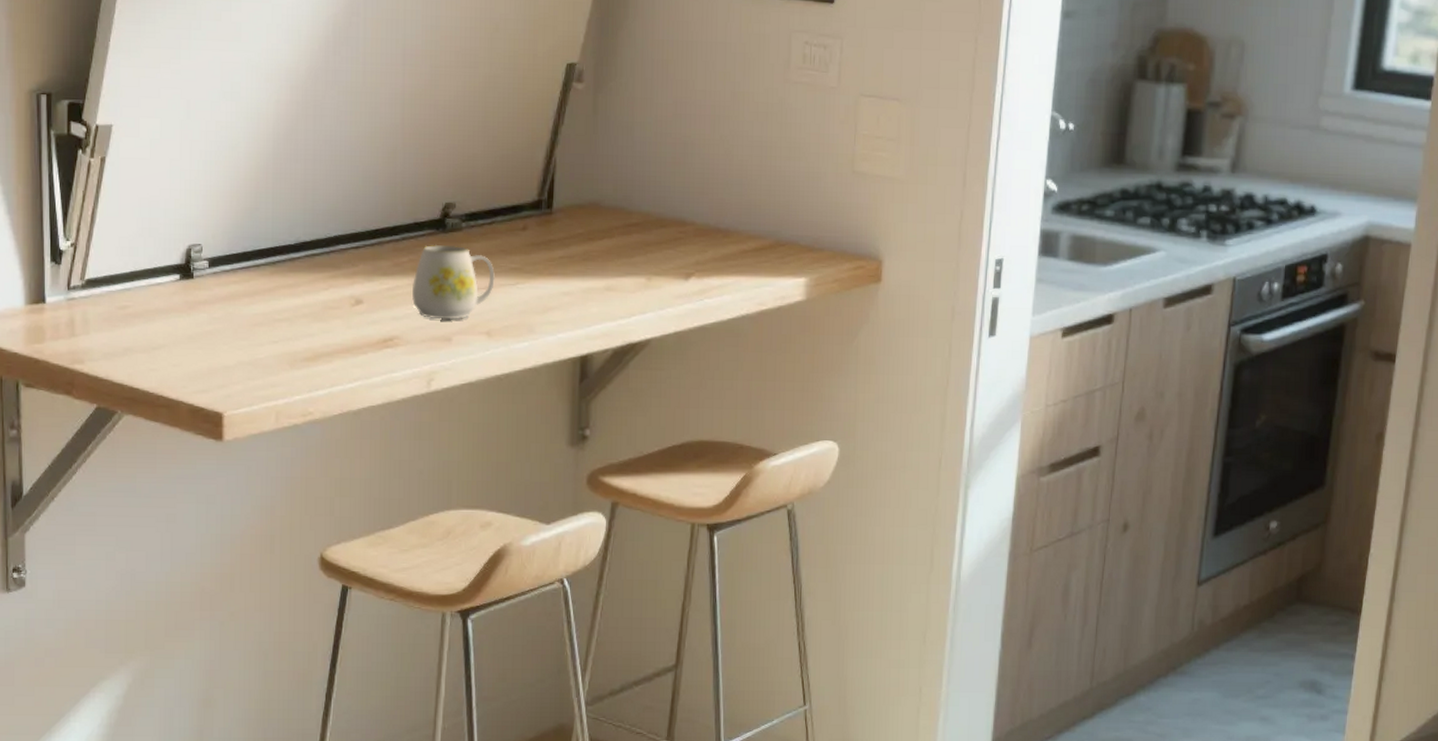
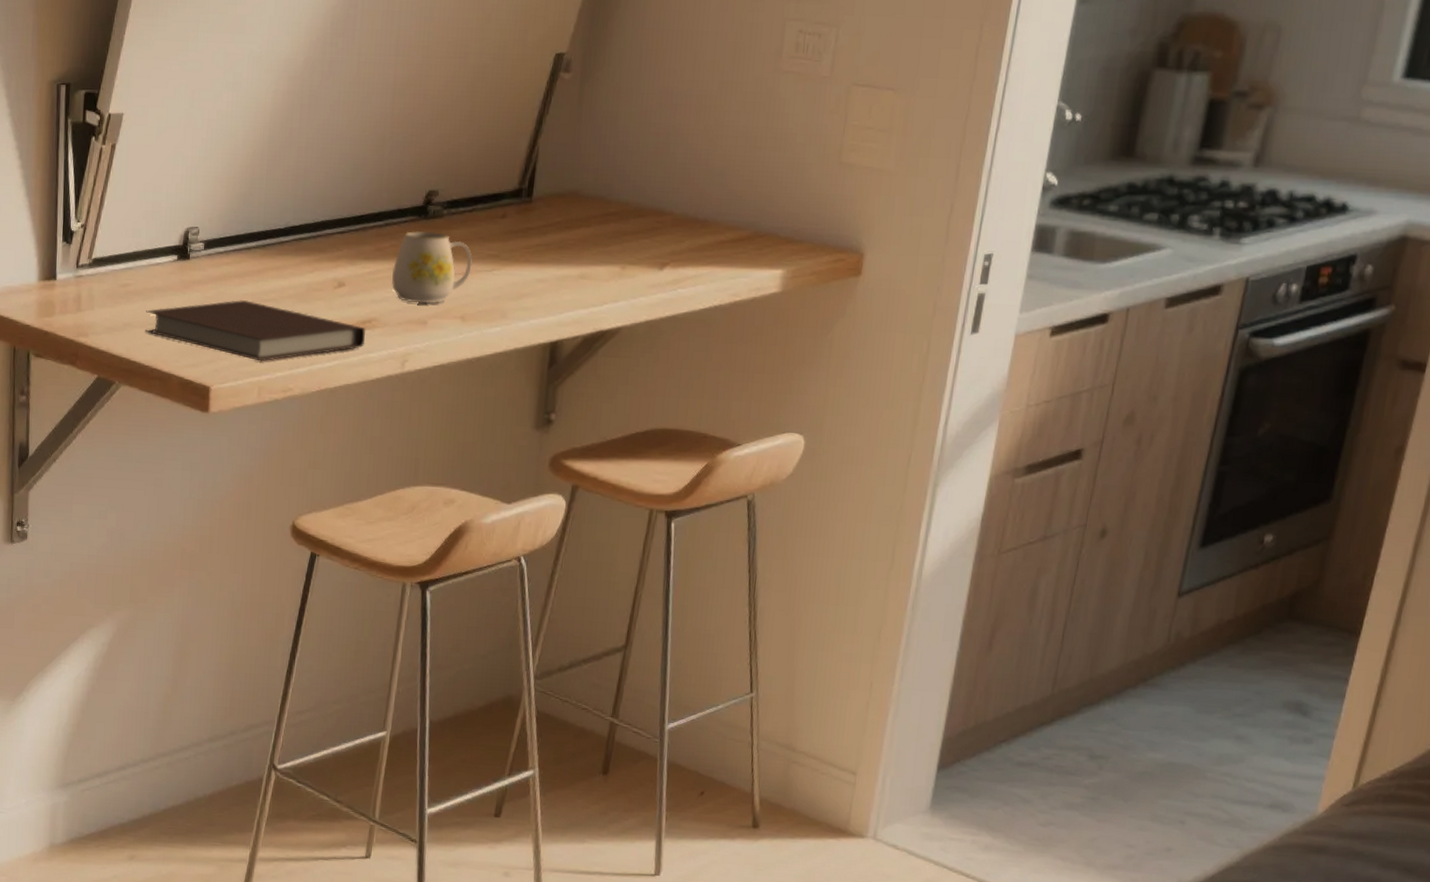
notebook: none [148,320,388,385] -> present [145,300,366,362]

